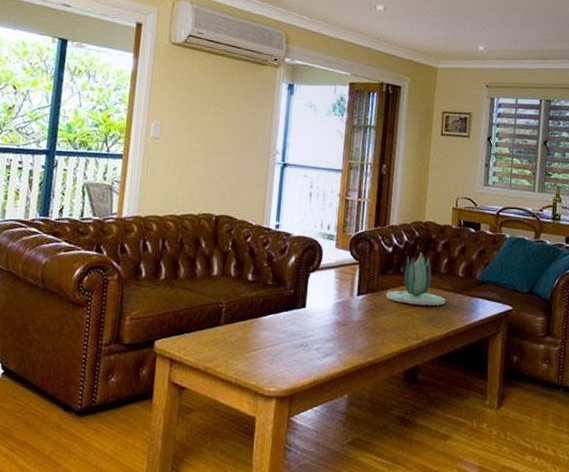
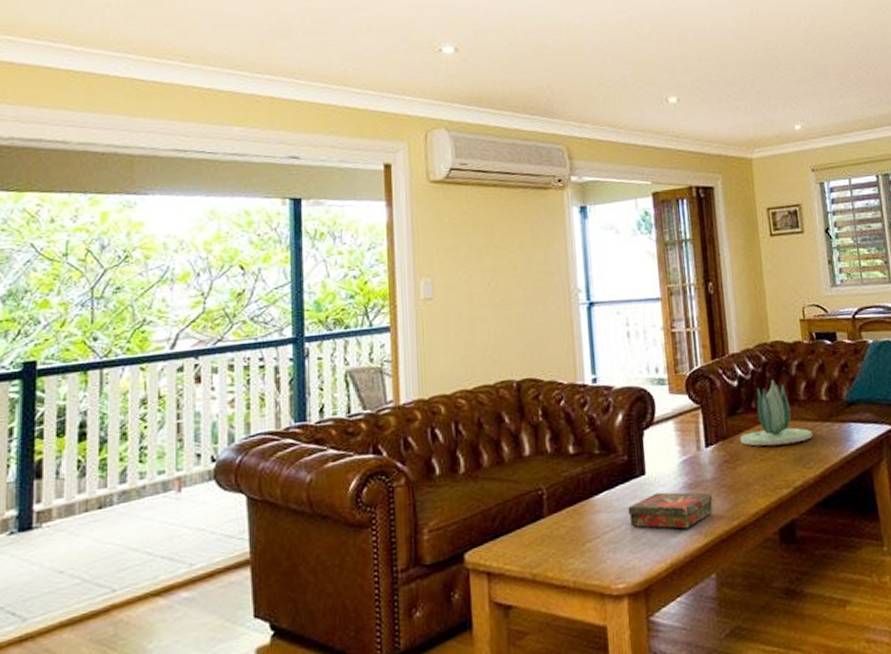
book: none [287,323,356,356] -> present [628,492,713,529]

